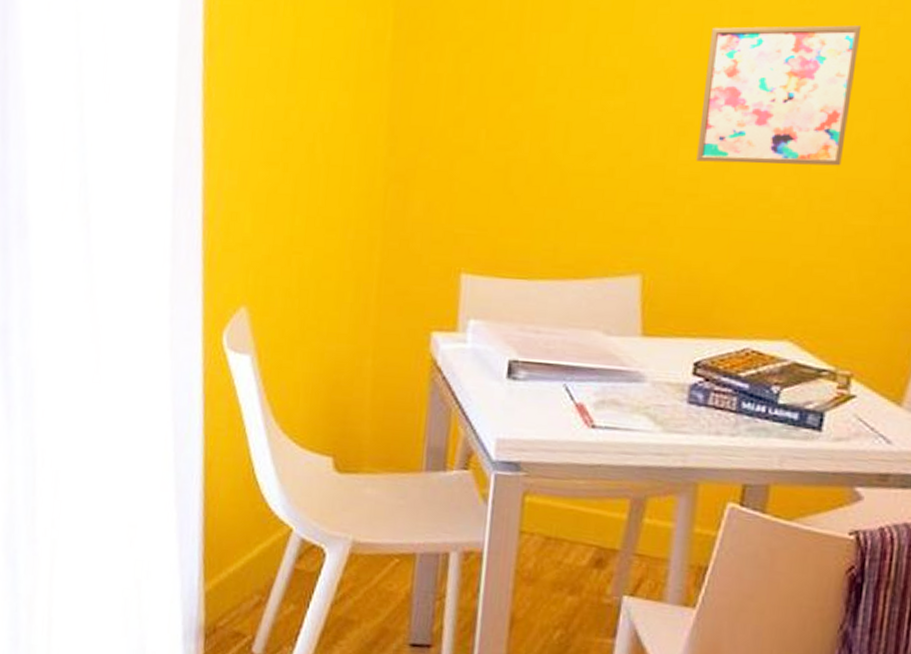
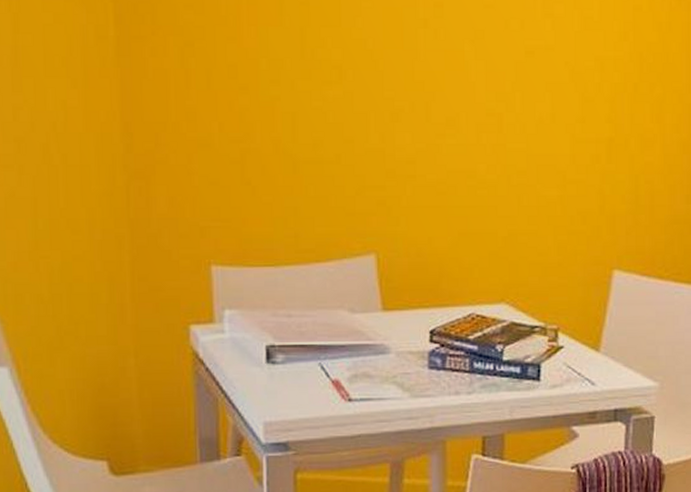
wall art: present [696,25,861,166] -> none [409,17,532,145]

